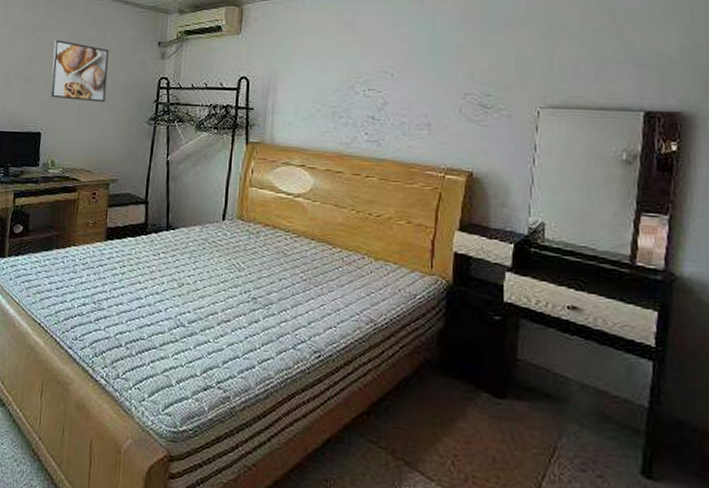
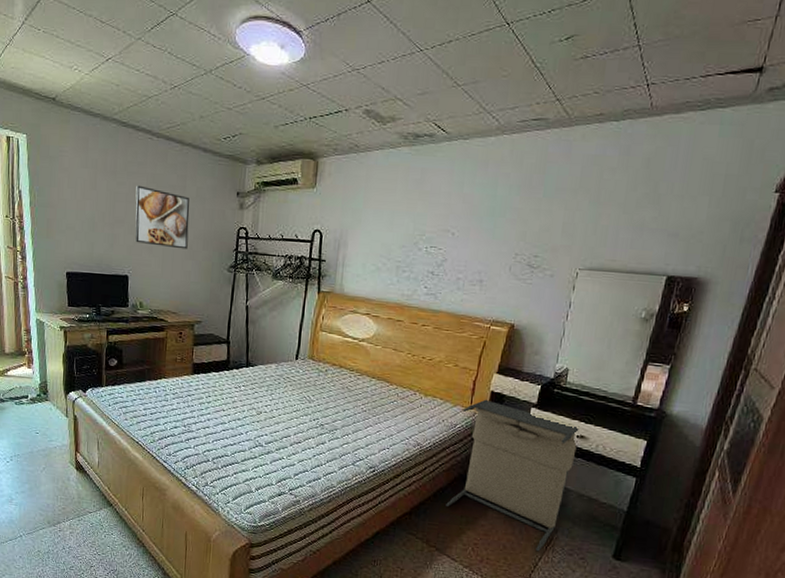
laundry hamper: none [412,262,570,467] -> present [446,399,580,552]

